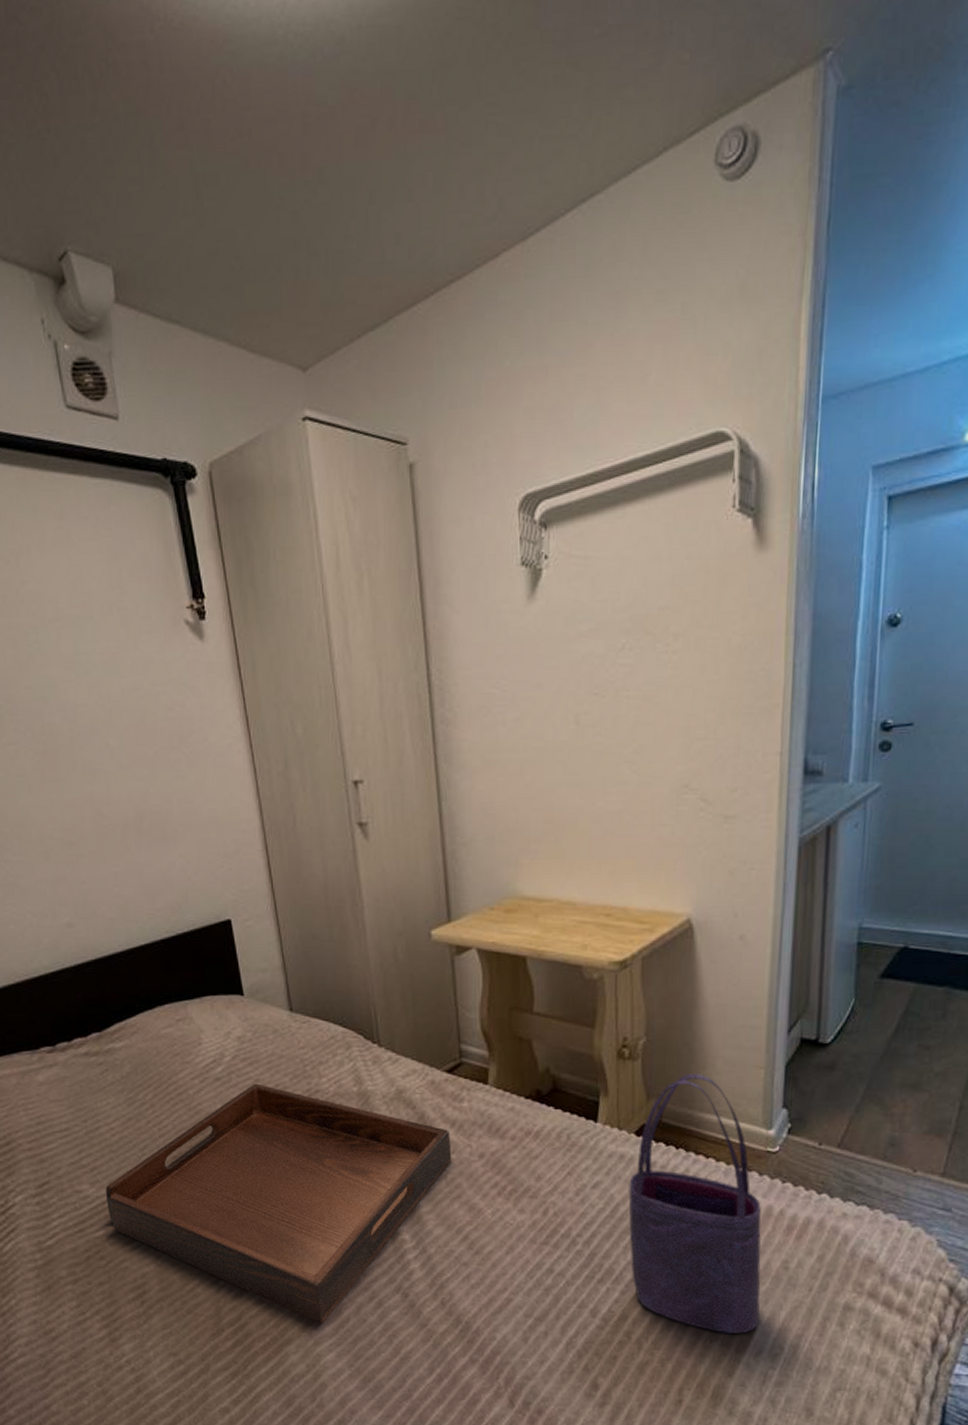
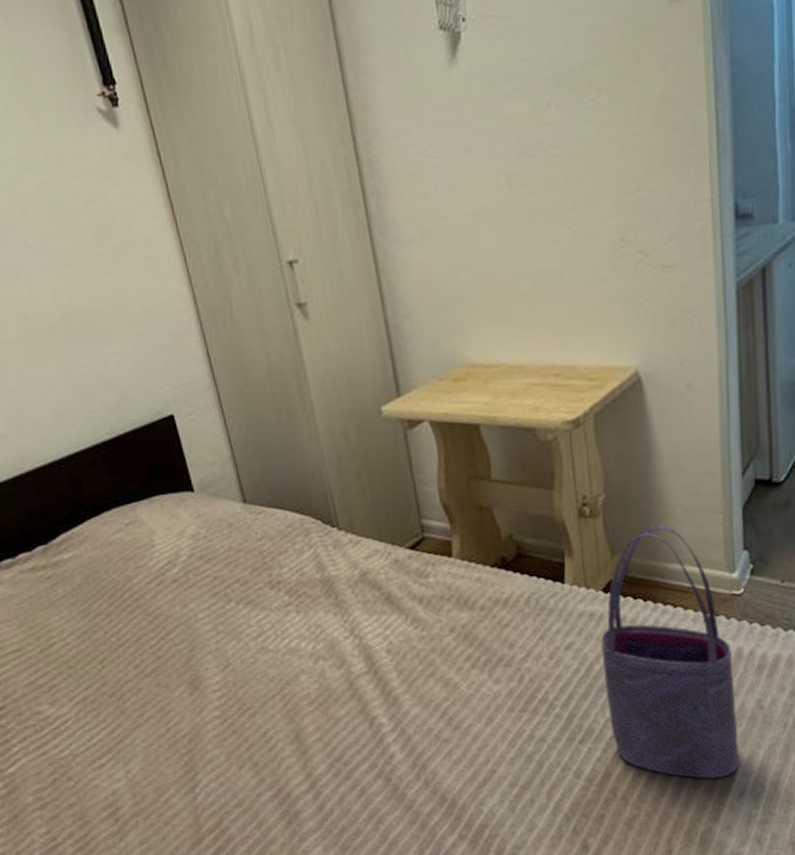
serving tray: present [105,1083,452,1325] -> none [66,581,423,820]

